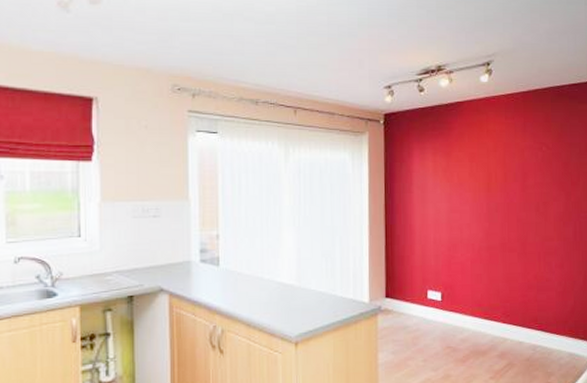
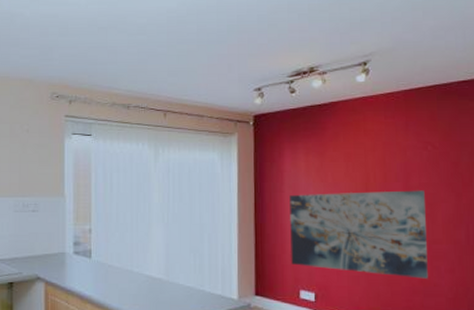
wall art: none [418,189,541,275] -> present [289,190,428,279]

